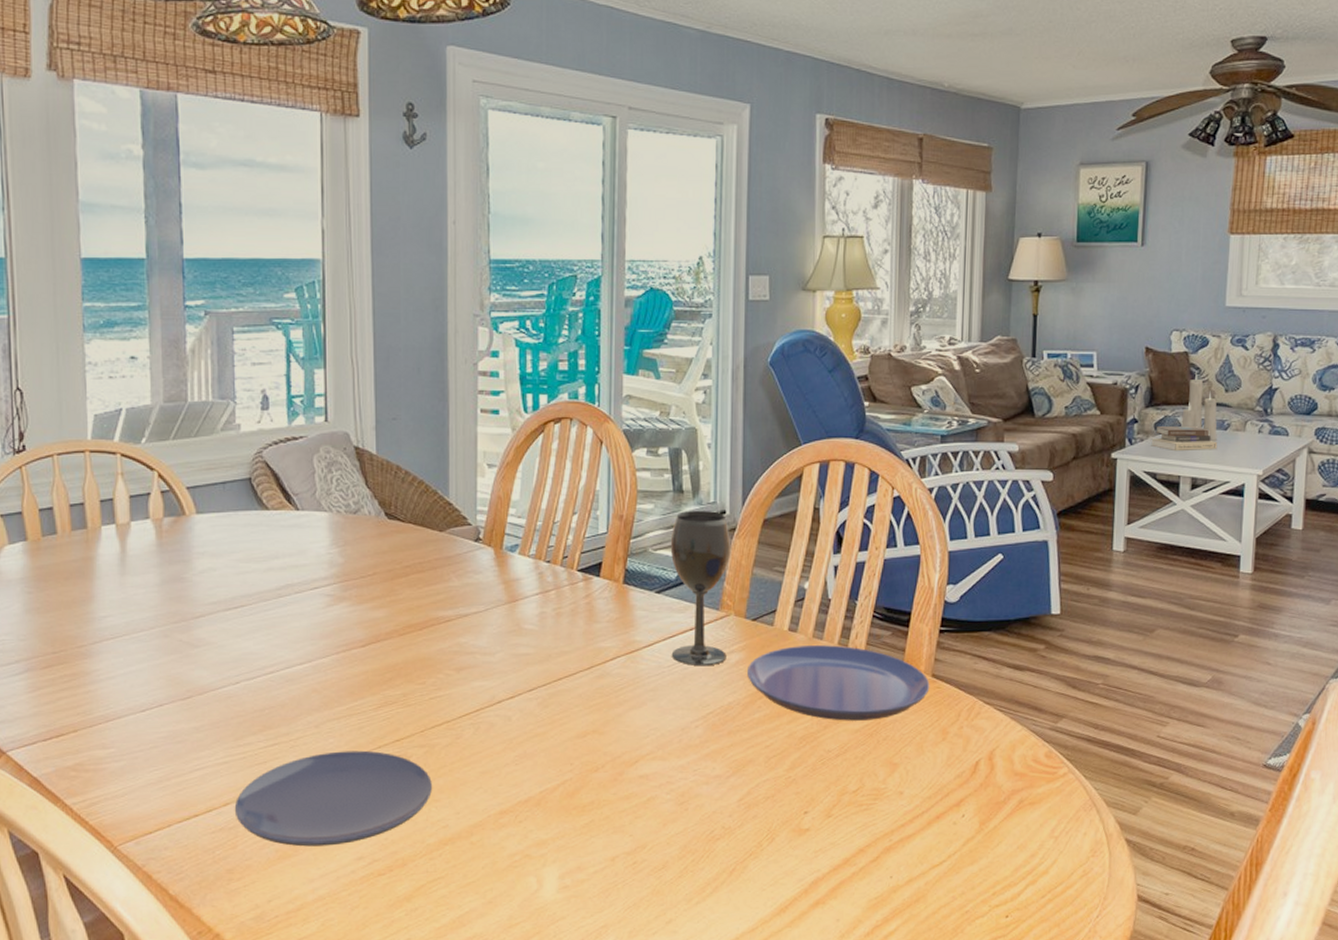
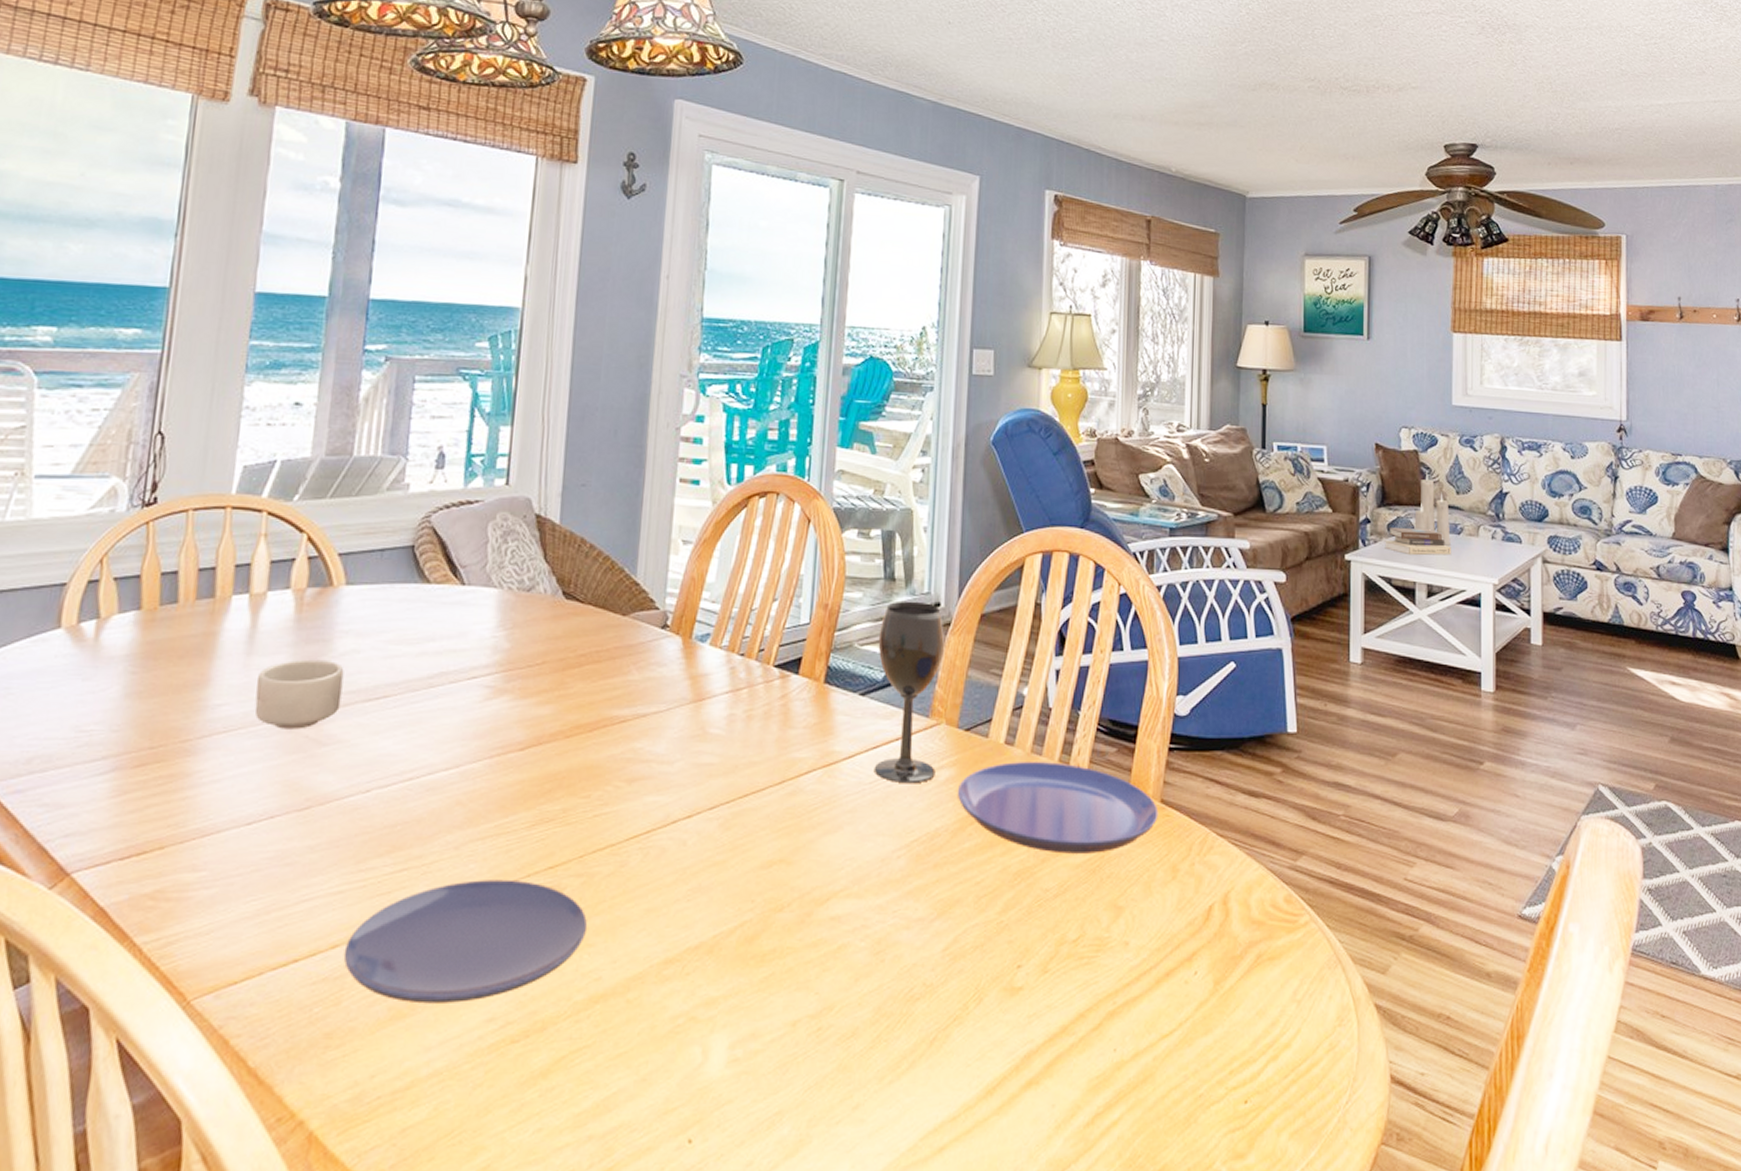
mug: none [133,577,205,635] -> present [254,659,344,729]

